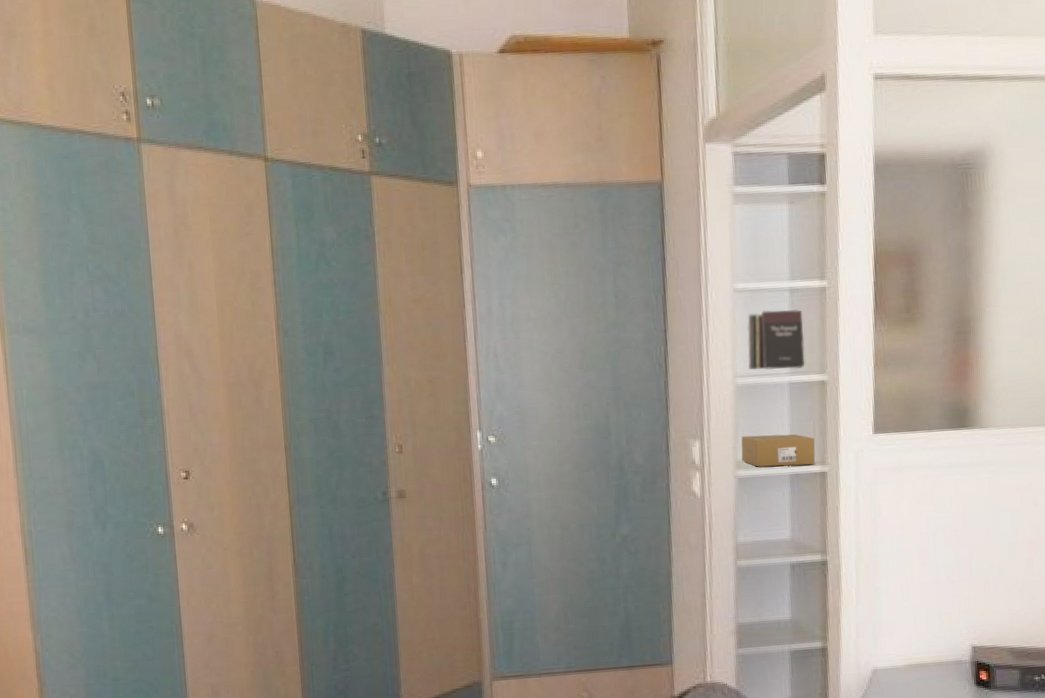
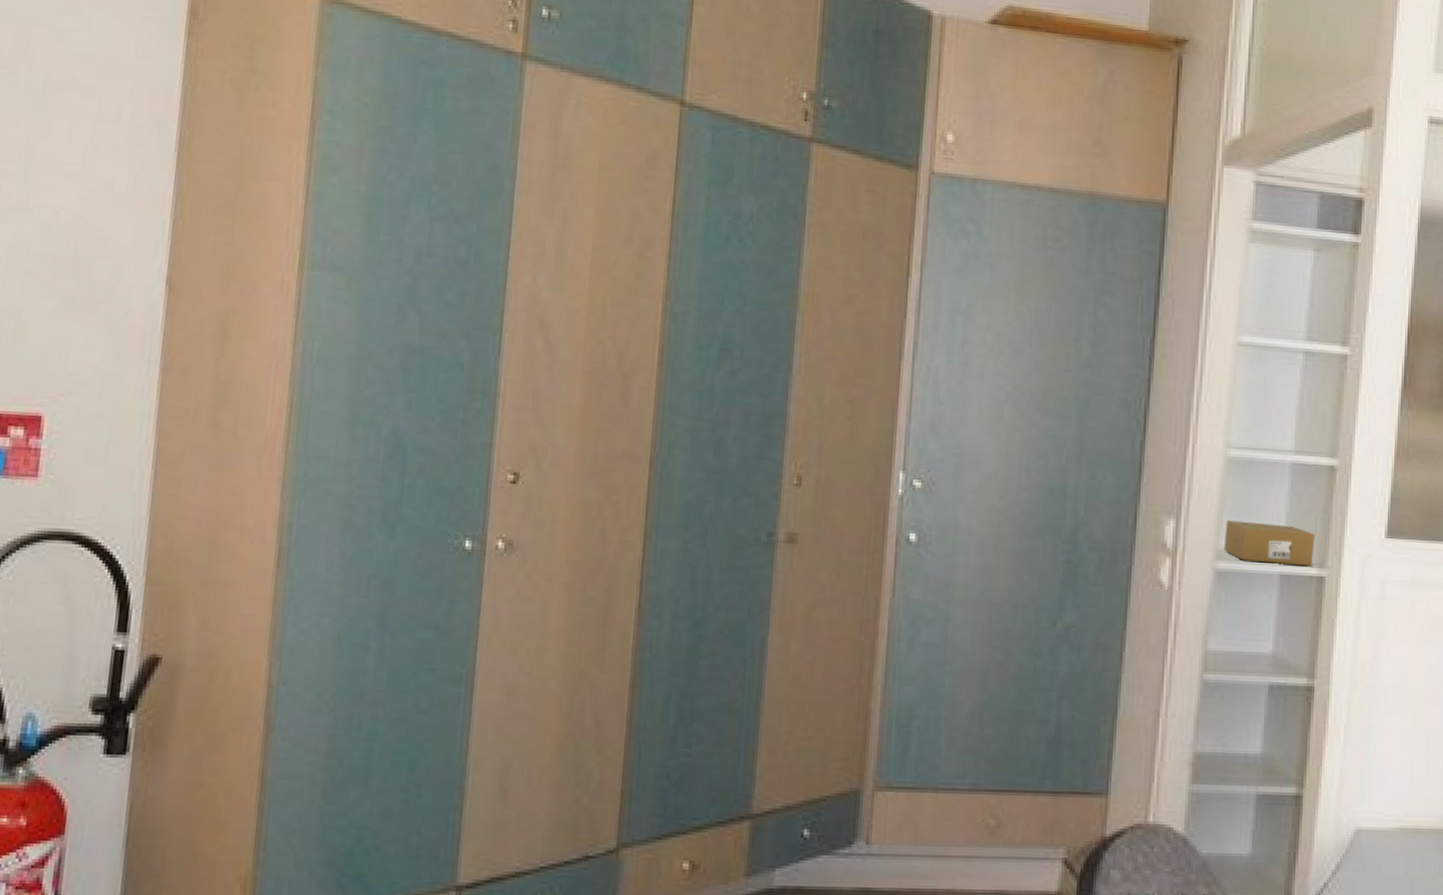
books: present [747,309,805,370] -> none [1245,372,1317,447]

